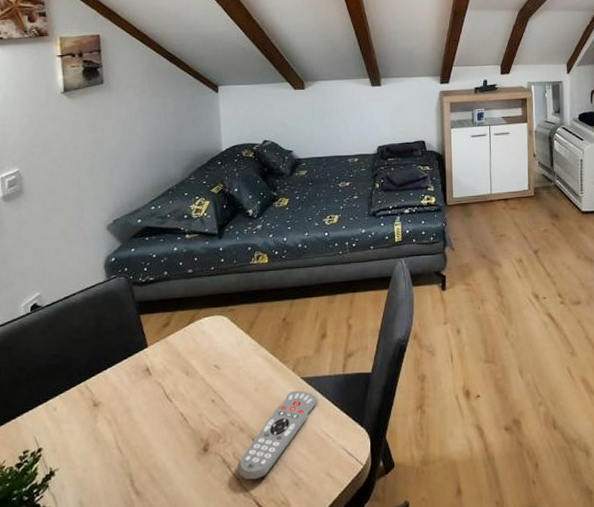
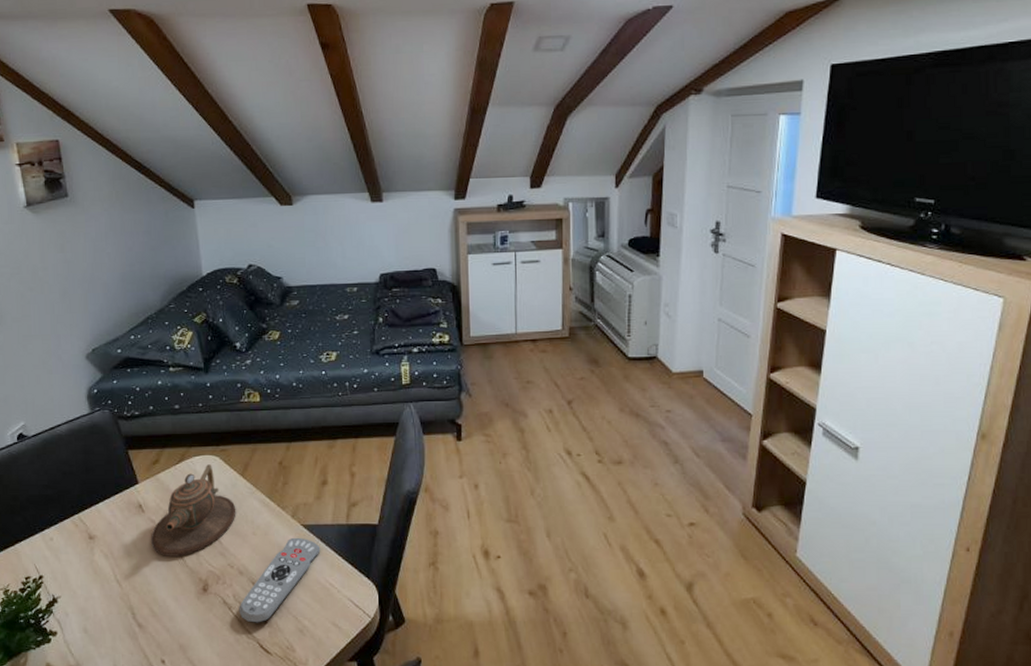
teapot: none [155,324,241,419] -> present [151,464,236,557]

